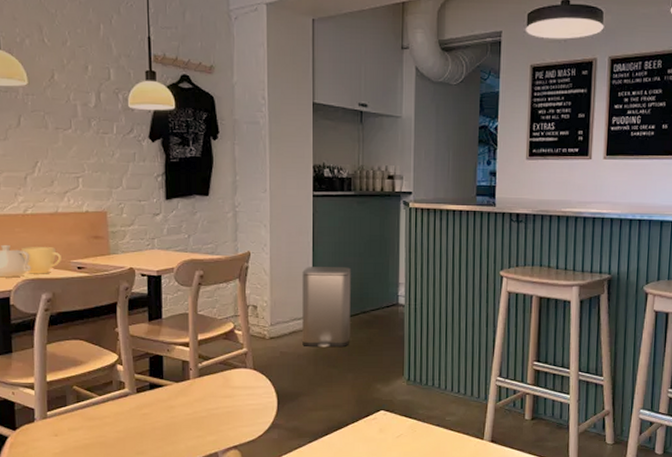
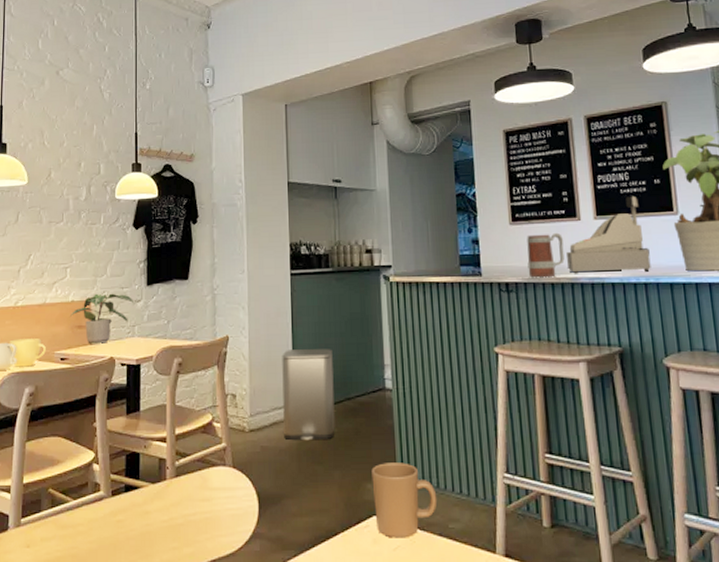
potted plant: none [85,205,152,254] -> present [70,293,133,344]
mug: none [381,367,438,428] -> present [371,463,438,538]
beer mug: none [538,169,573,211] -> present [527,232,565,278]
cash register: none [574,138,648,210] -> present [567,196,651,274]

